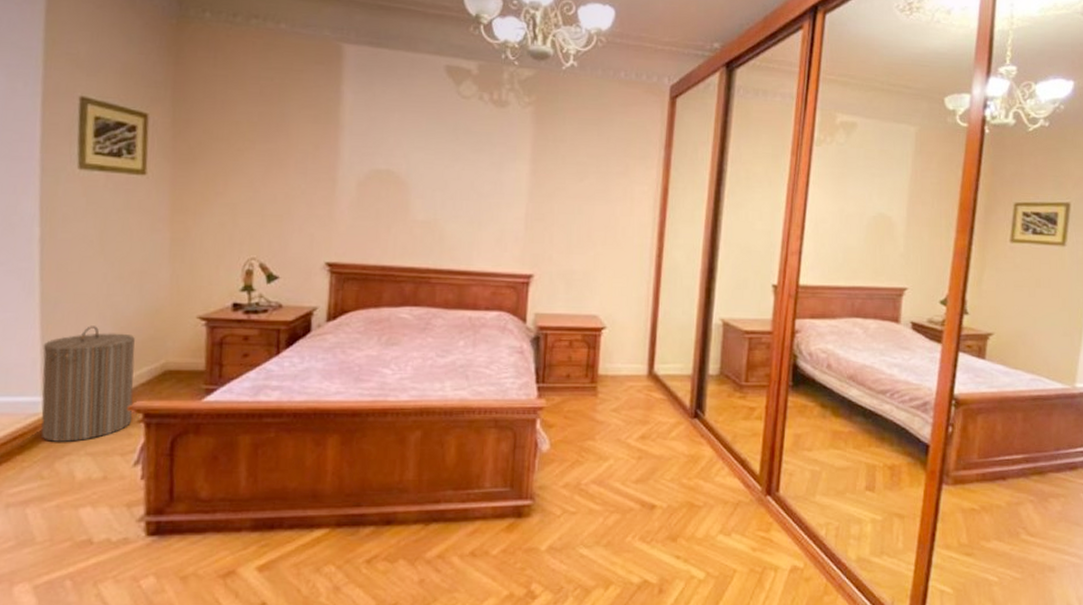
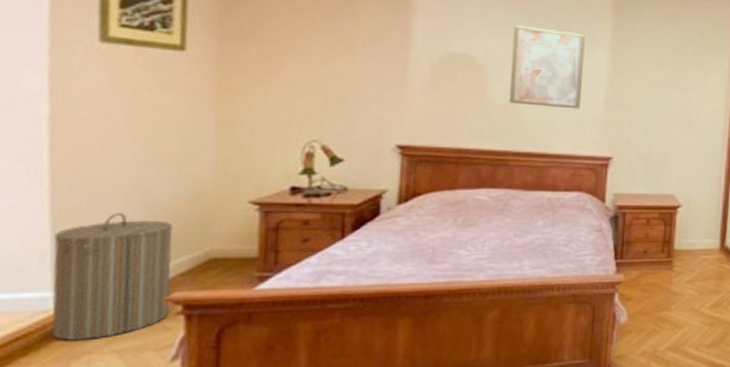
wall art: none [430,138,505,225] -> present [508,24,585,109]

